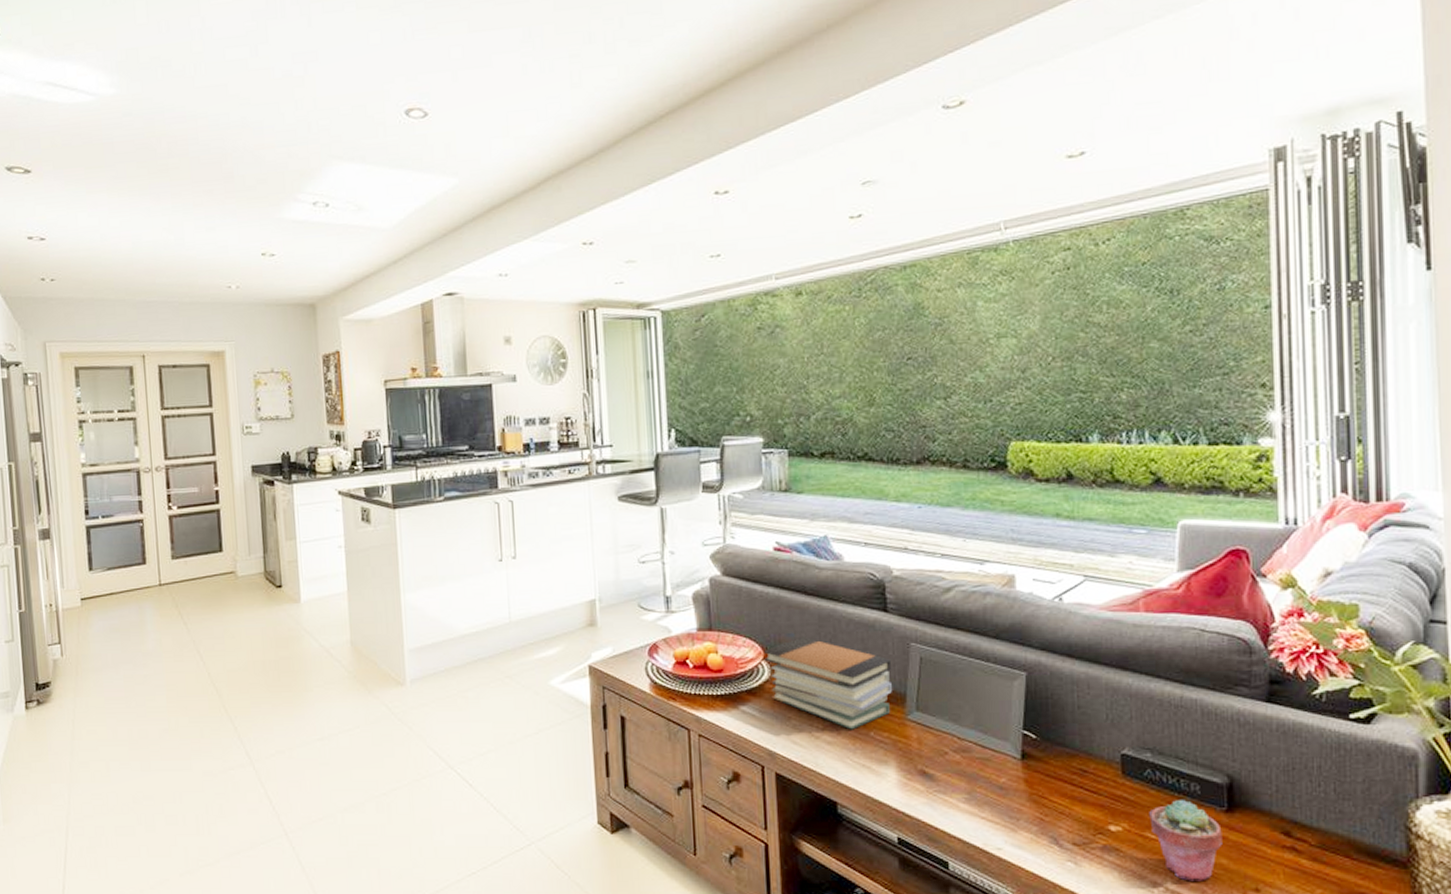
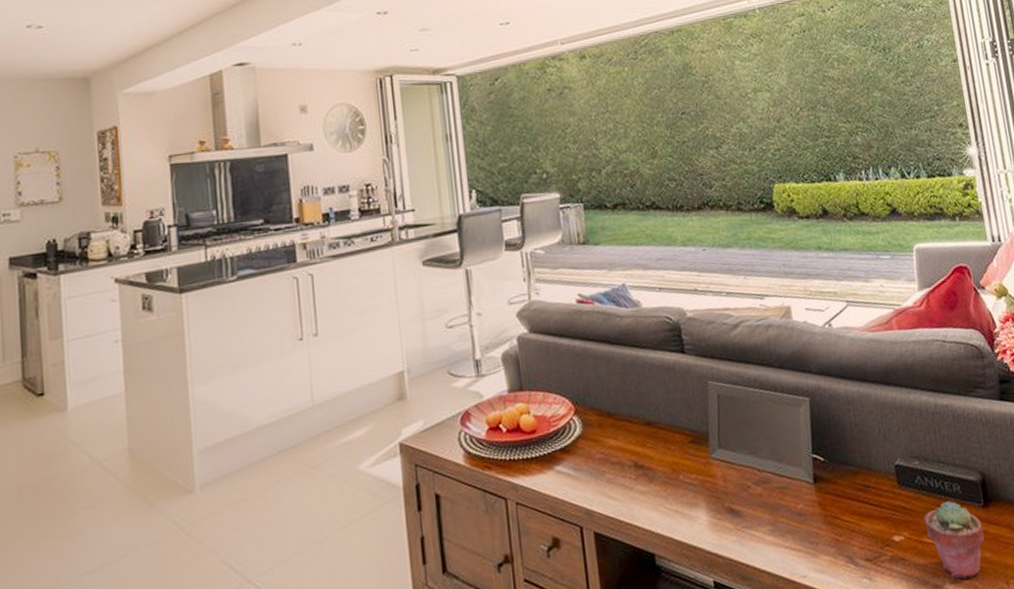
book stack: present [763,636,892,730] -> none [573,386,696,477]

